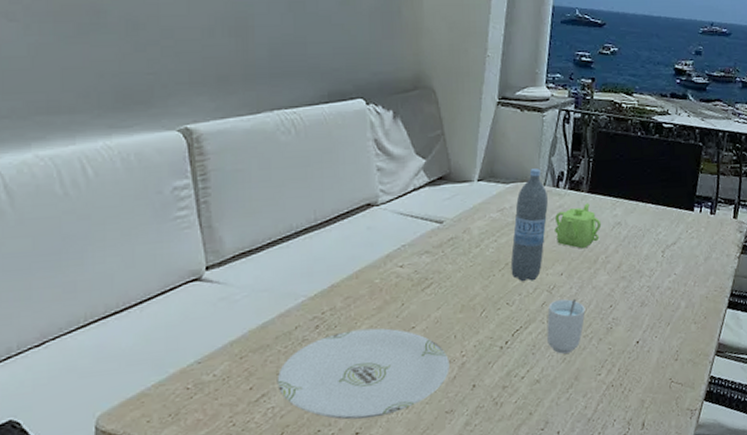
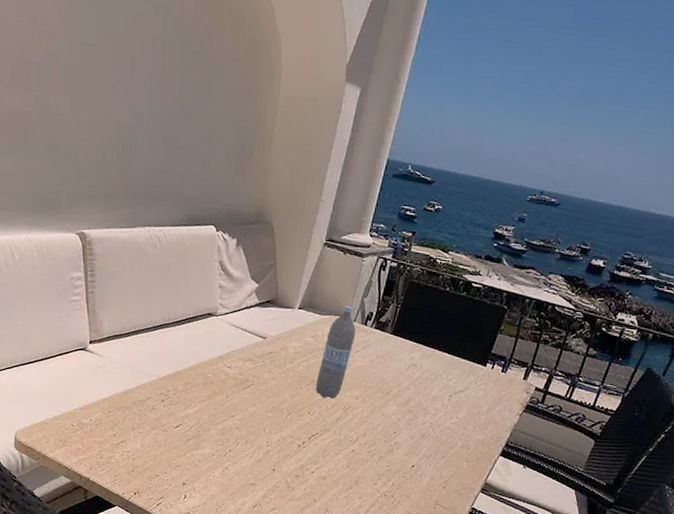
plate: present [277,328,450,420] -> none [132,408,257,476]
cup: present [547,298,586,354] -> none [337,418,373,462]
teapot: present [554,203,602,249] -> none [357,343,399,381]

